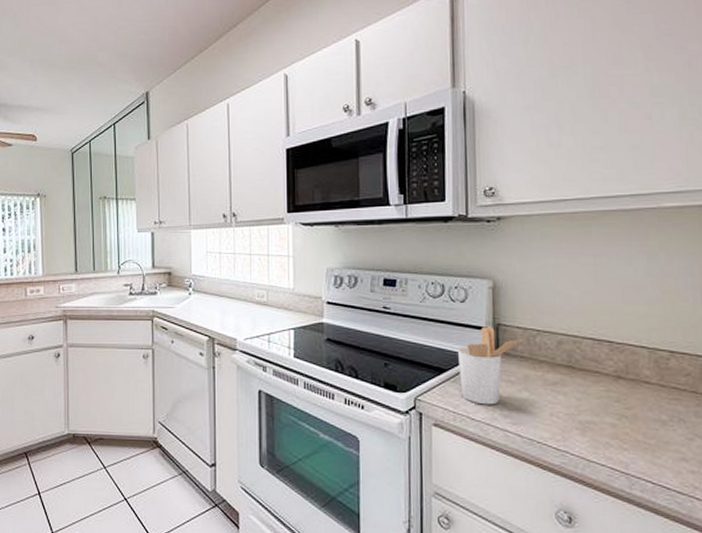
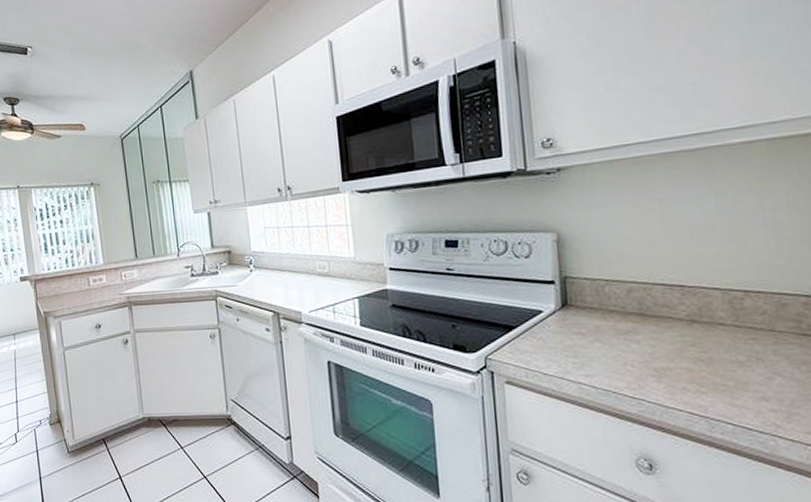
utensil holder: present [457,327,526,405] -> none [524,280,594,359]

